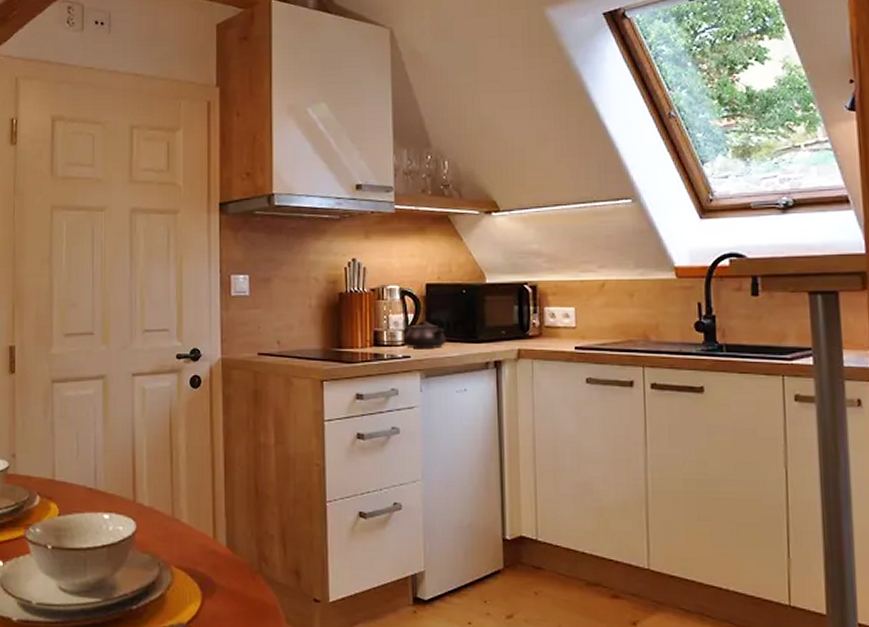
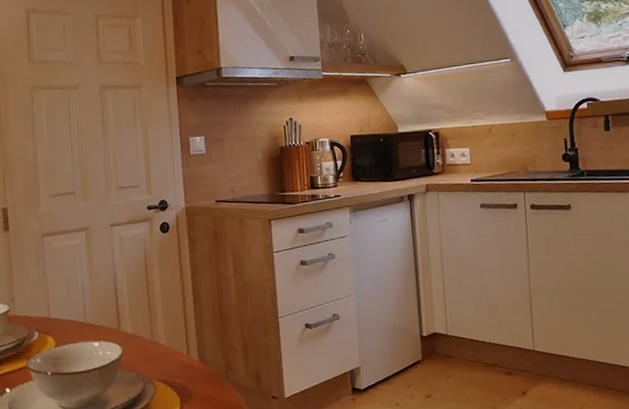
teapot: present [403,321,446,349] -> none [333,166,369,189]

